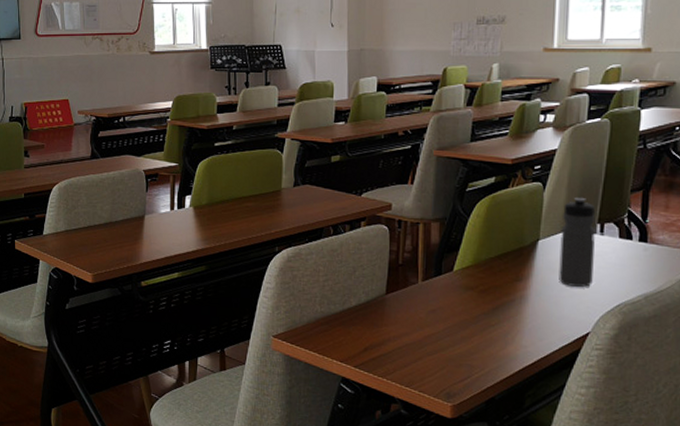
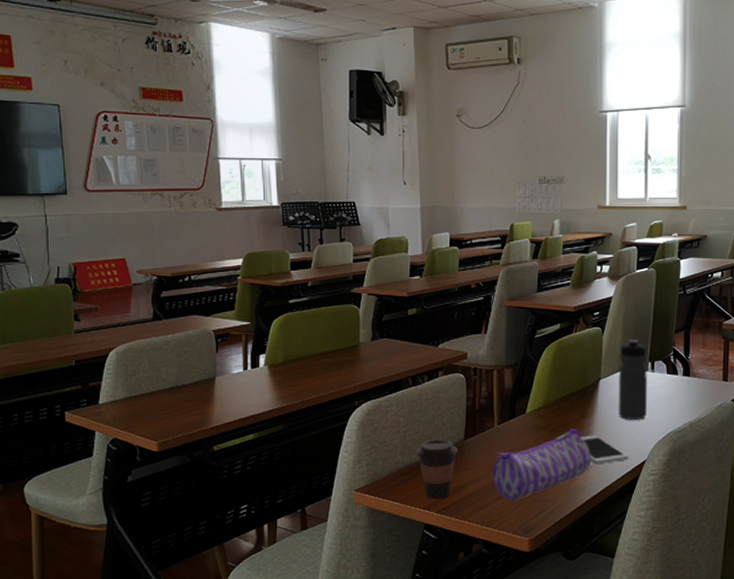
coffee cup: none [335,291,378,354] -> present [416,439,458,500]
pencil case: none [415,291,525,363] -> present [493,429,591,501]
cell phone: none [513,300,570,332] -> present [580,435,629,463]

